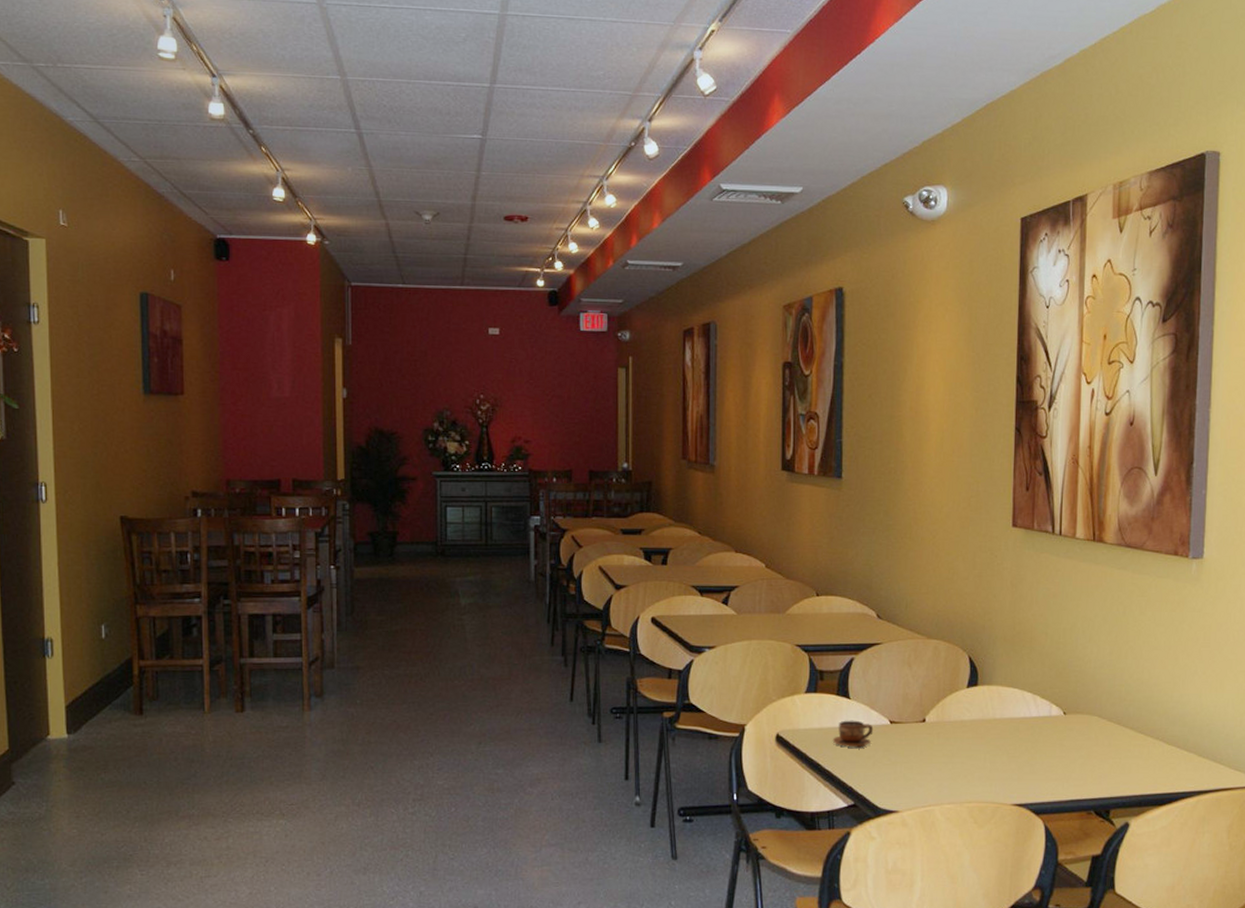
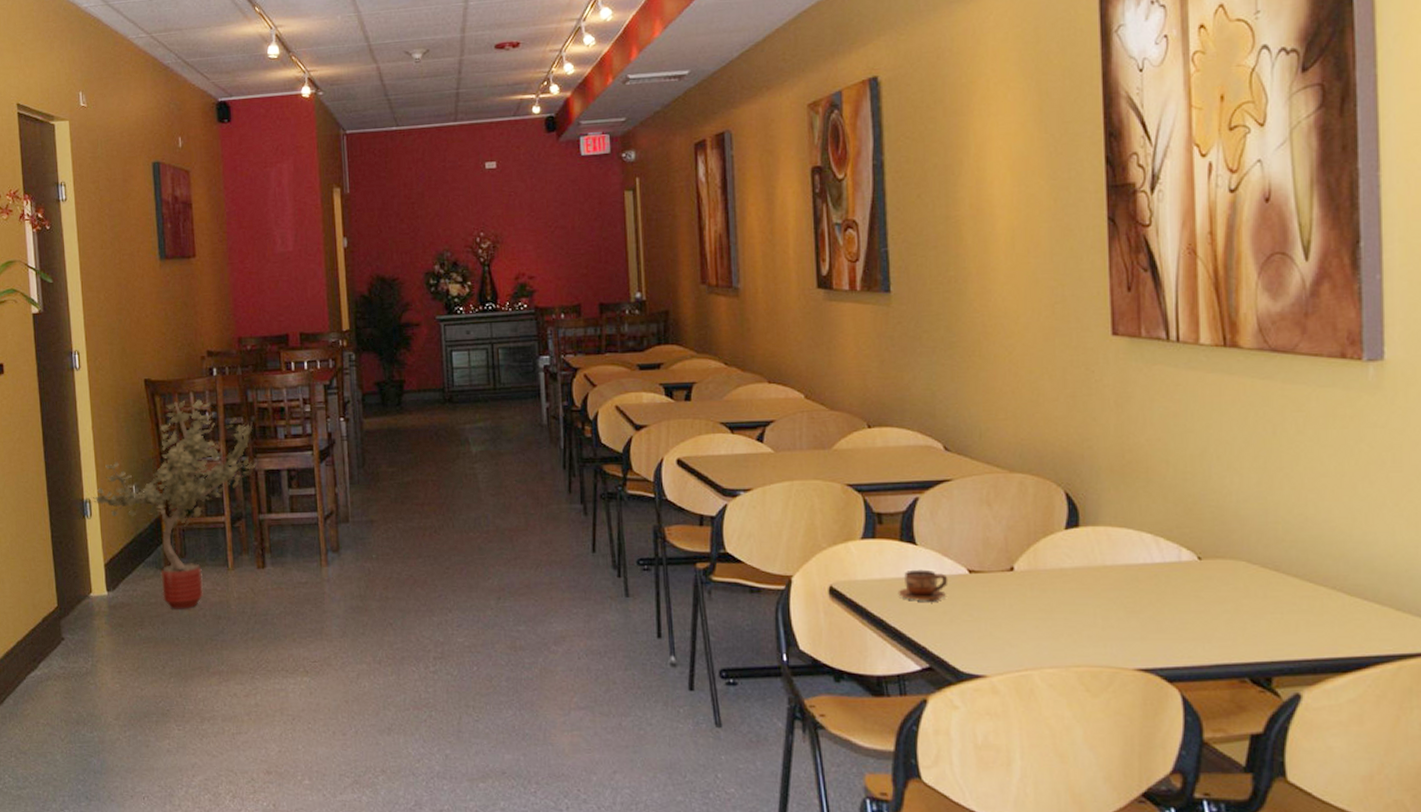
potted tree: none [56,539,241,753] -> present [93,398,257,609]

